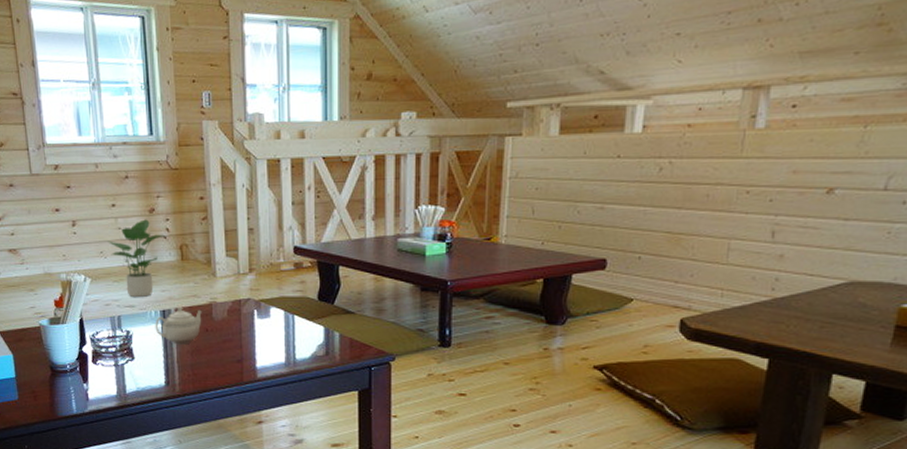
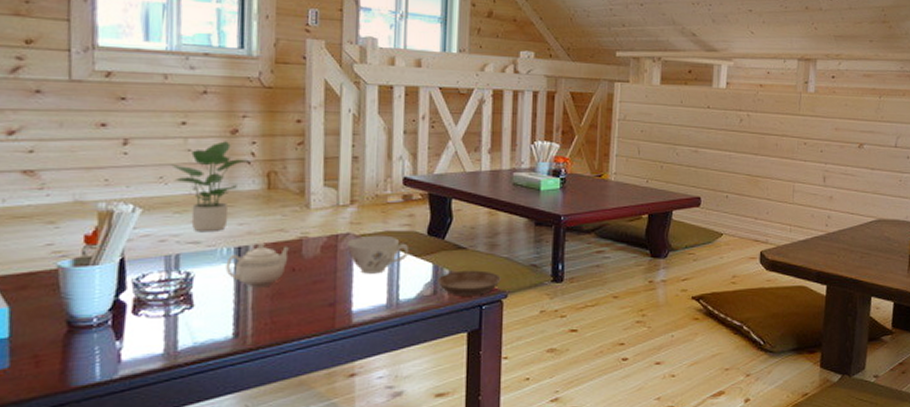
teacup: none [249,300,303,335] -> present [348,235,410,274]
saucer: none [328,333,388,358] -> present [437,270,501,296]

